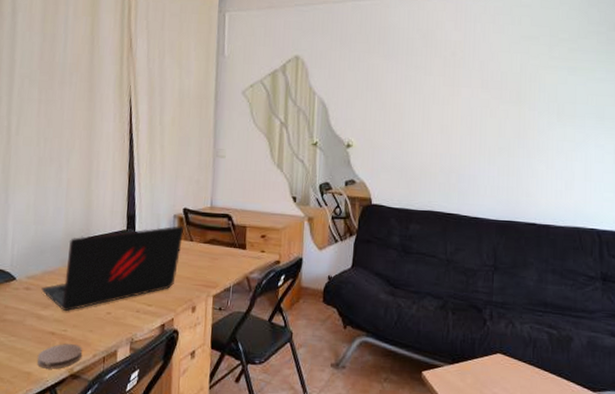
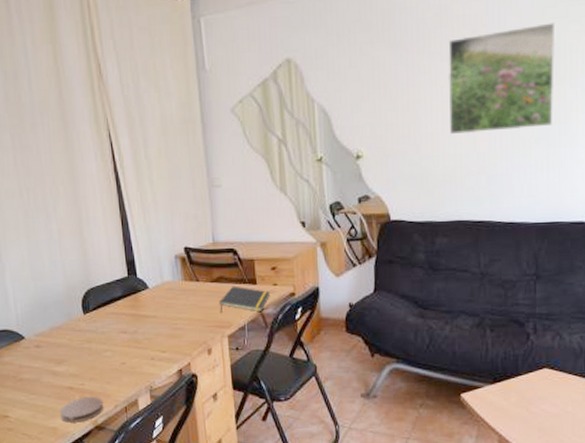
laptop: present [41,225,184,312] -> none [52,265,188,366]
notepad: none [208,248,258,276] -> present [219,286,271,314]
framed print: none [428,55,519,139] -> present [448,22,556,135]

